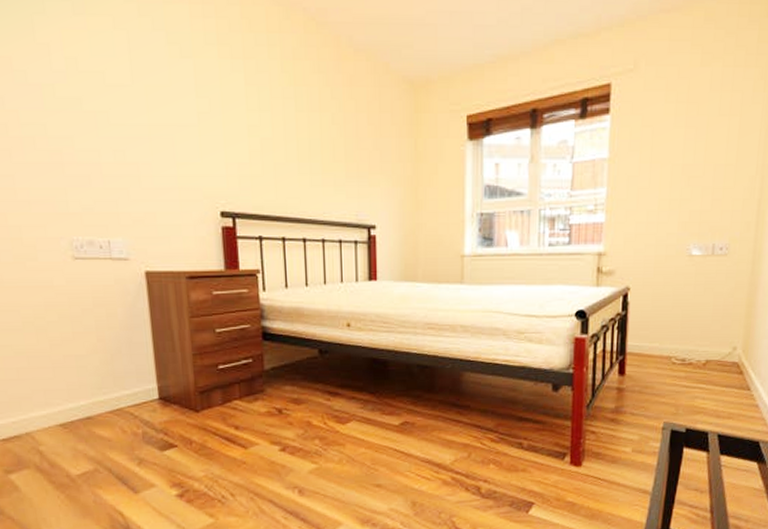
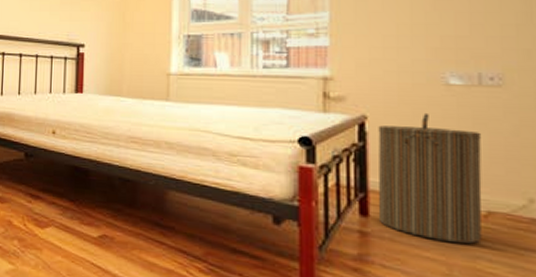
laundry hamper: none [631,281,710,388] -> present [378,112,482,244]

